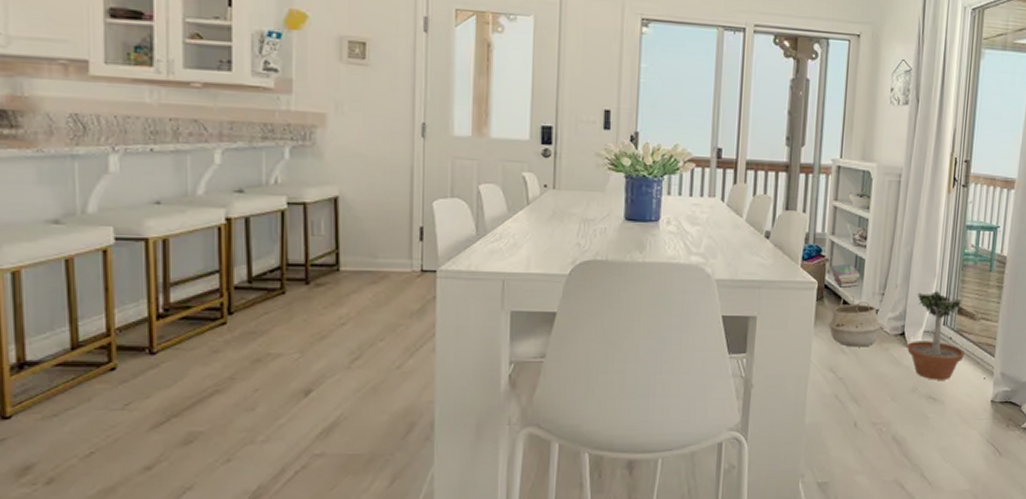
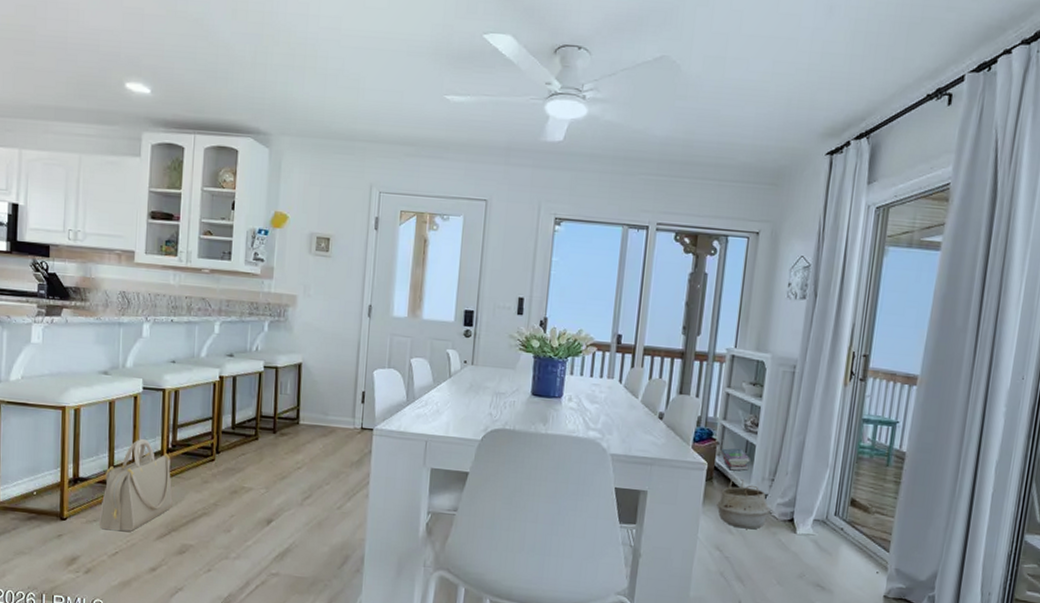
handbag: none [61,303,170,426] -> present [98,438,173,531]
potted tree: present [906,286,966,380] -> none [794,479,858,570]

